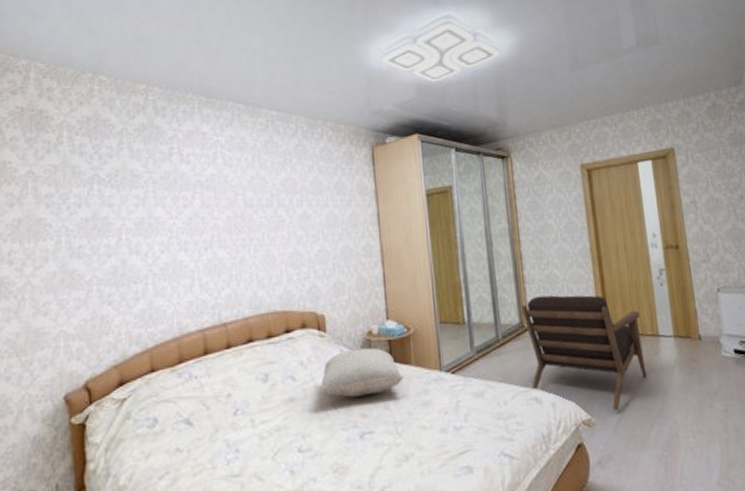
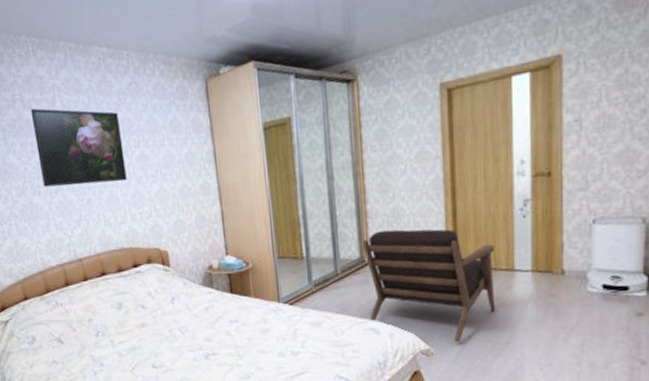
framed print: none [188,162,286,244] -> present [30,108,127,187]
pillow: present [319,347,404,398] -> none [167,280,244,324]

